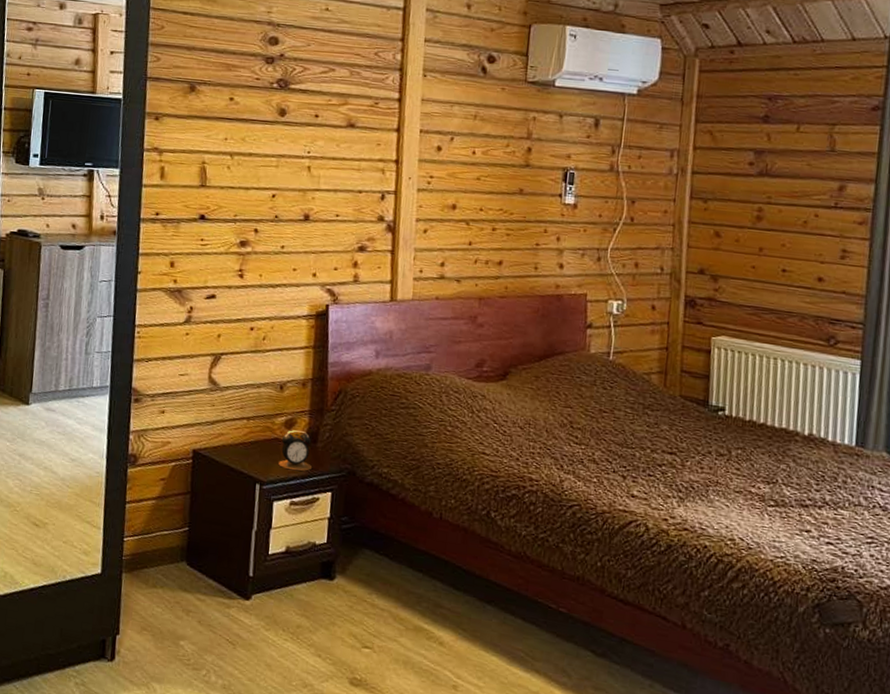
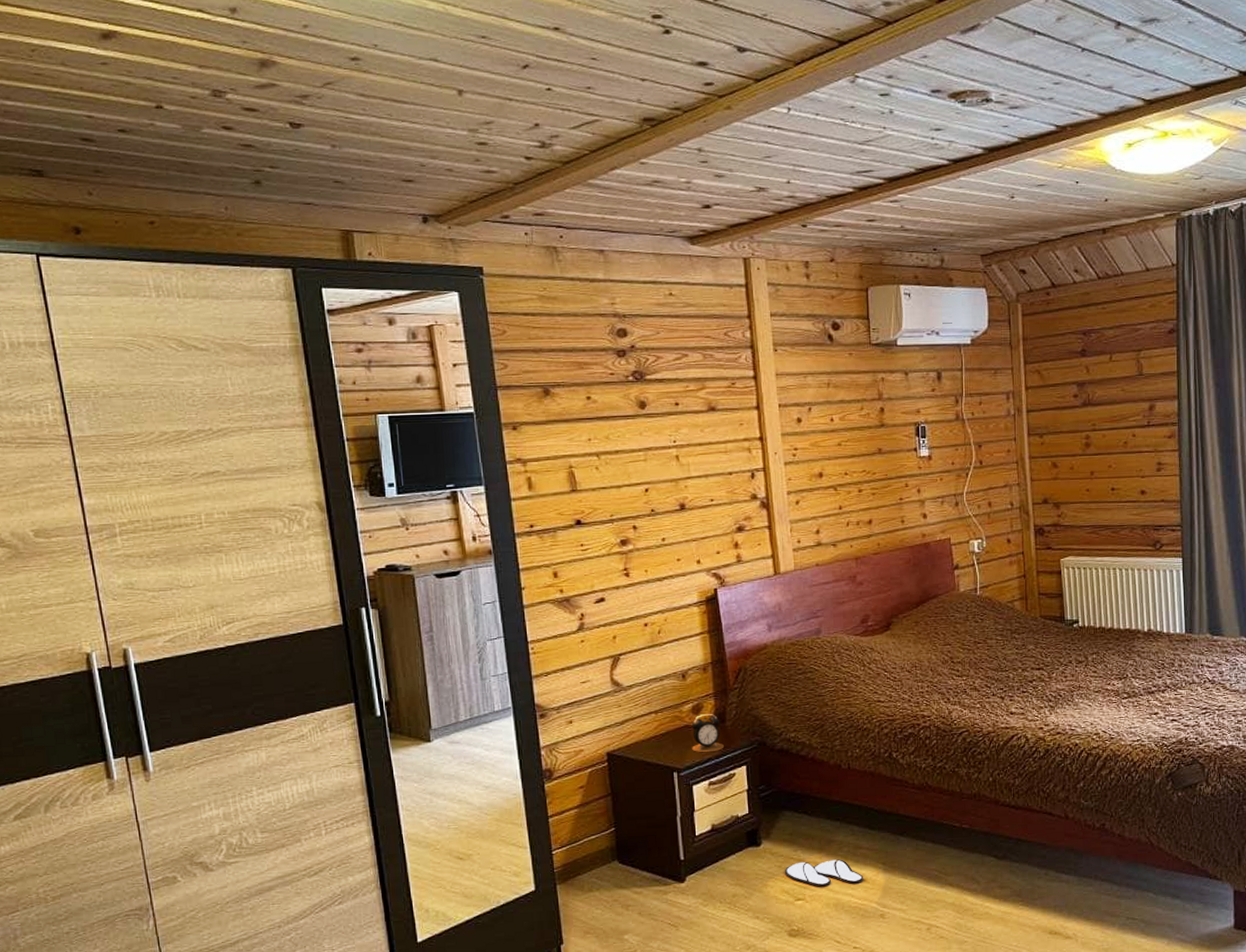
slippers: none [356,607,441,645] -> present [785,859,864,887]

